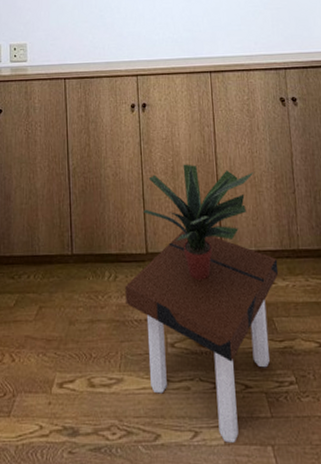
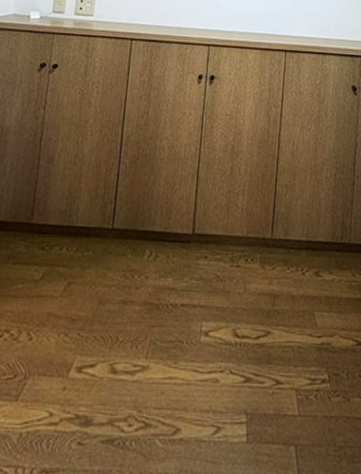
side table: present [125,229,279,443] -> none [163,212,327,441]
potted plant: present [142,164,254,281] -> none [194,143,316,267]

